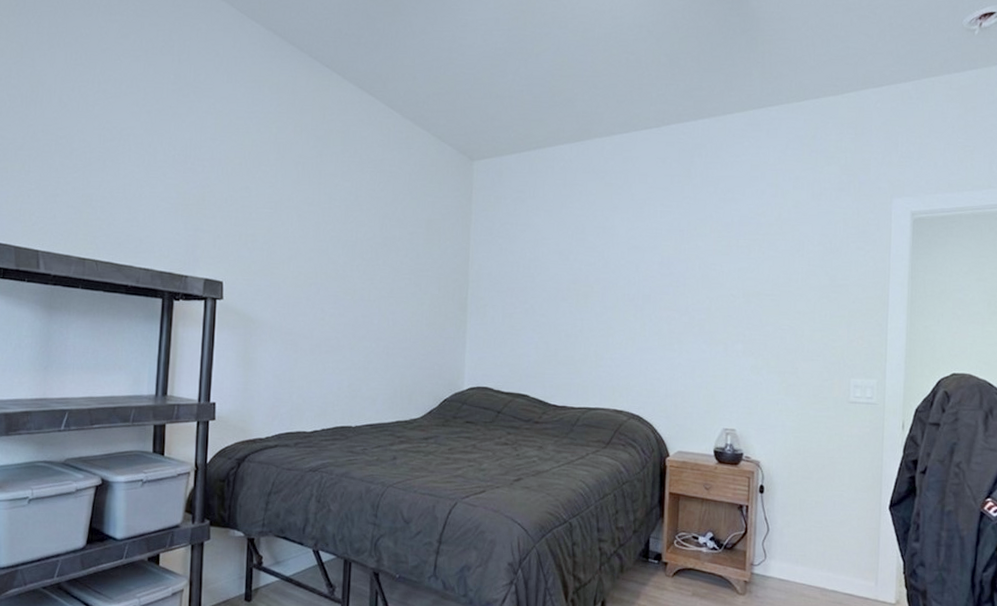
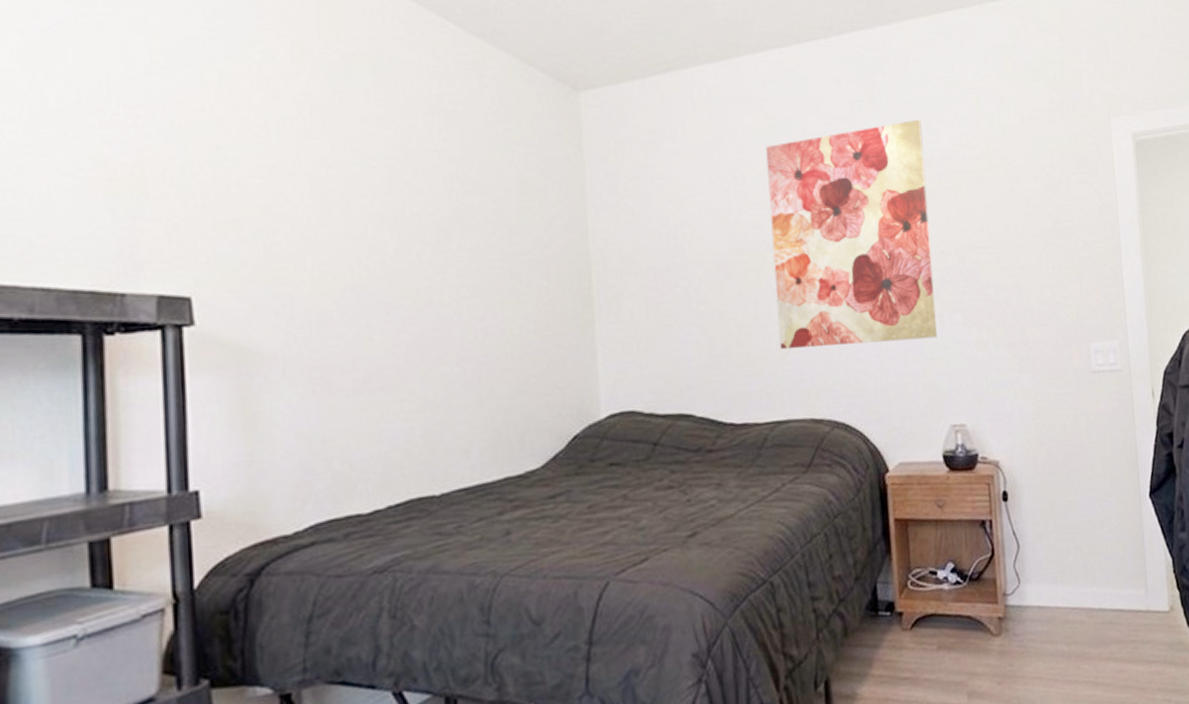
wall art: none [596,191,727,361] -> present [766,119,937,350]

